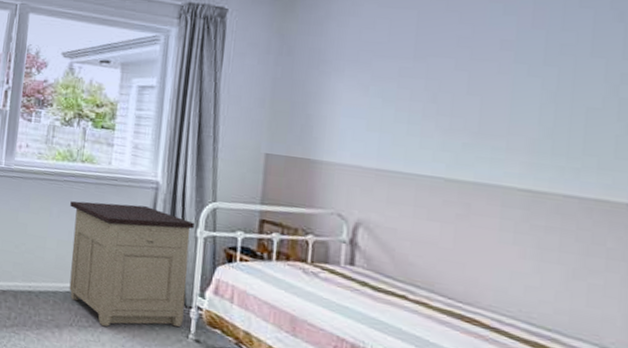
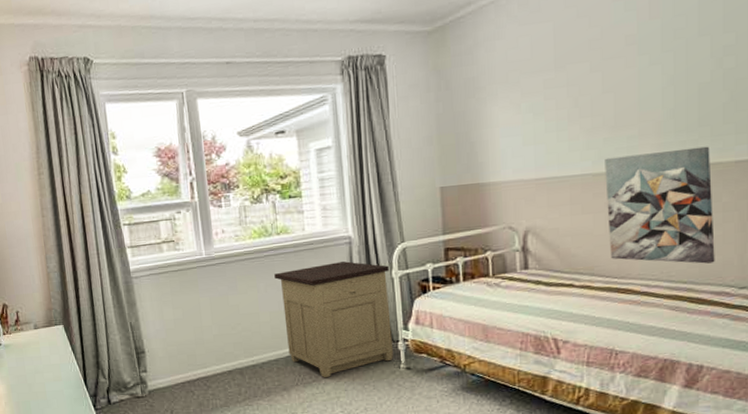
wall art: none [456,165,595,316] -> present [605,146,715,264]

